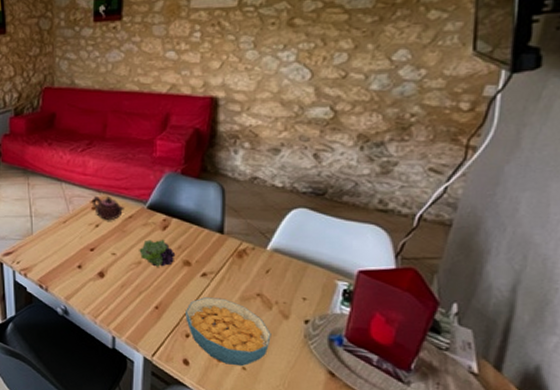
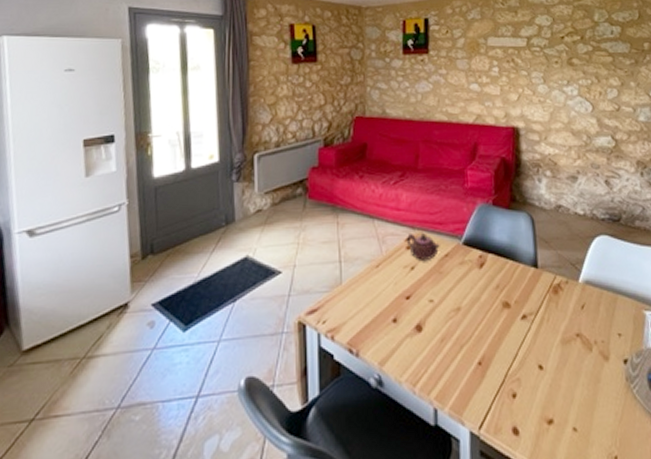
fruit: present [139,240,176,267] -> none [457,279,495,312]
cereal bowl: present [186,297,271,367] -> none [510,343,596,428]

